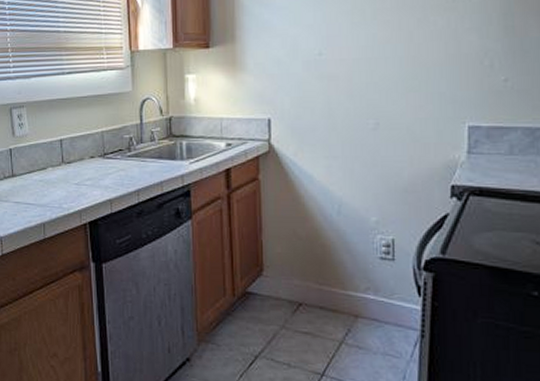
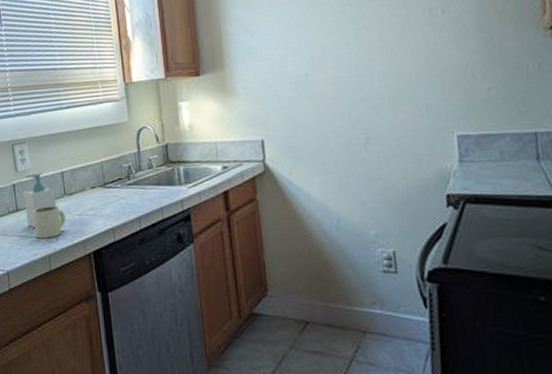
soap bottle: none [20,138,53,195] -> present [24,172,56,228]
mug: none [29,173,62,206] -> present [33,206,65,239]

